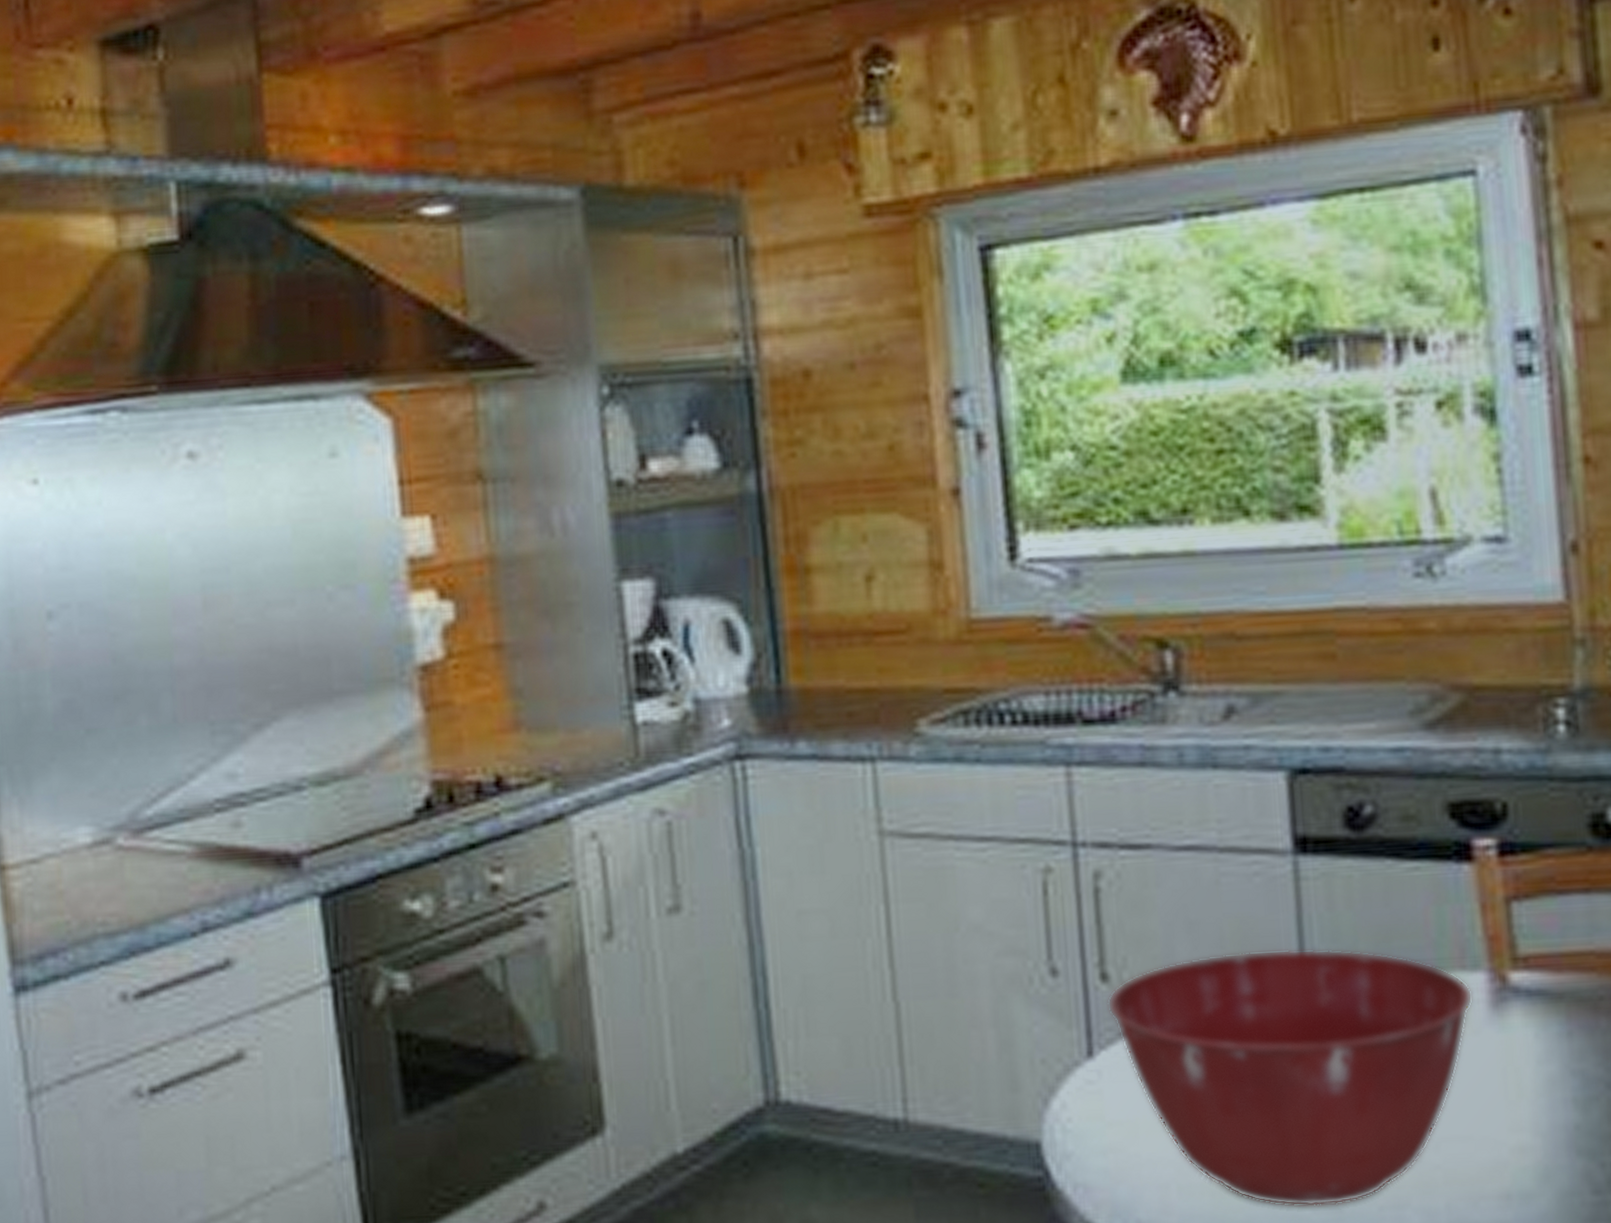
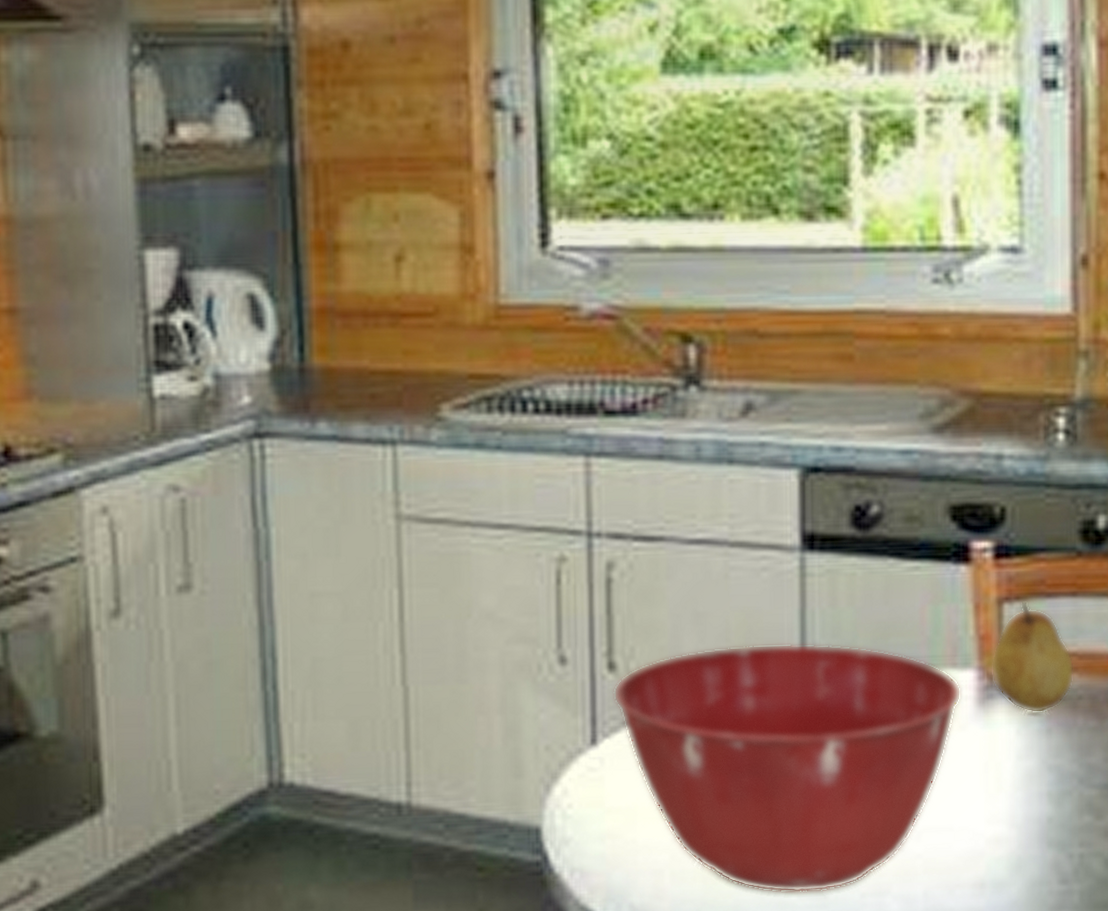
fruit: none [1502,899,1594,1016] -> present [991,601,1074,713]

